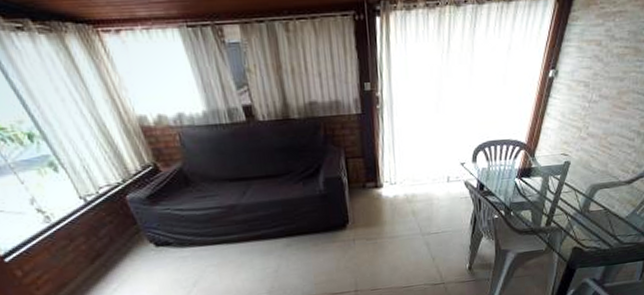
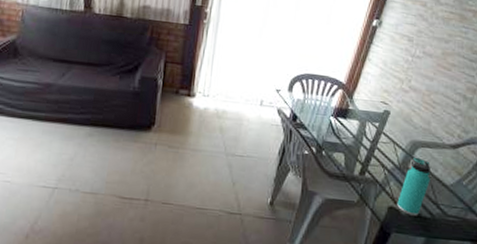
thermos bottle: none [580,199,608,251] -> present [397,157,430,216]

